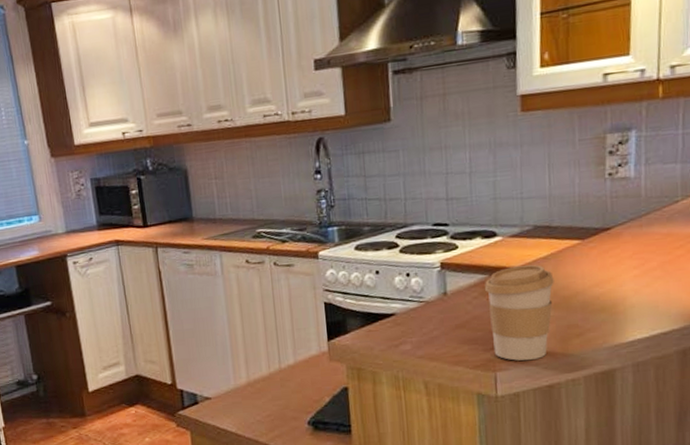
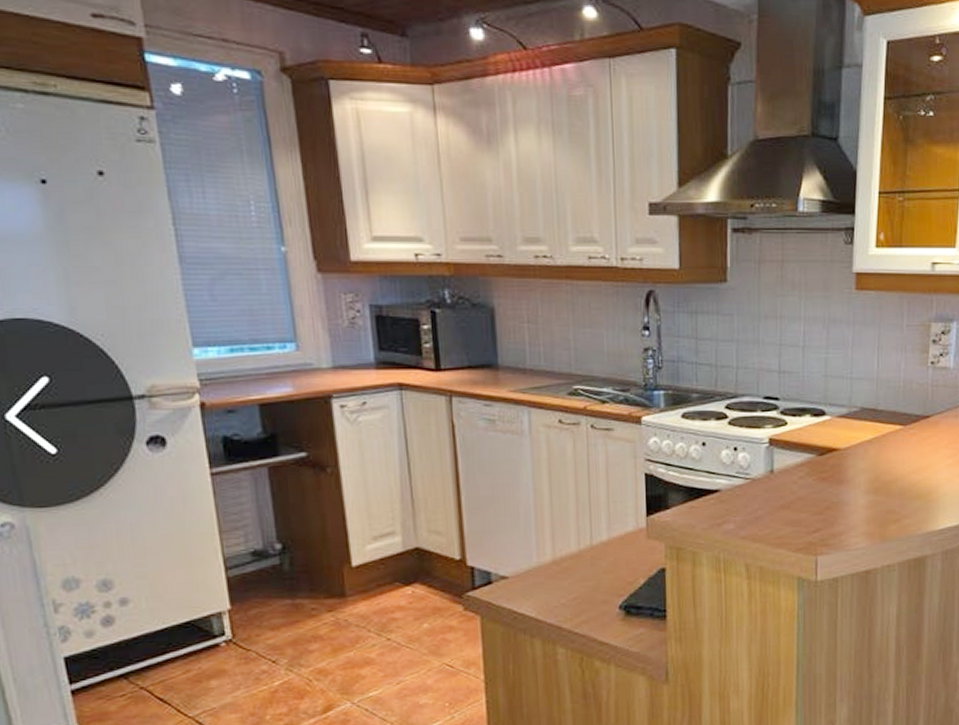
coffee cup: present [484,264,554,361] -> none [810,447,877,545]

